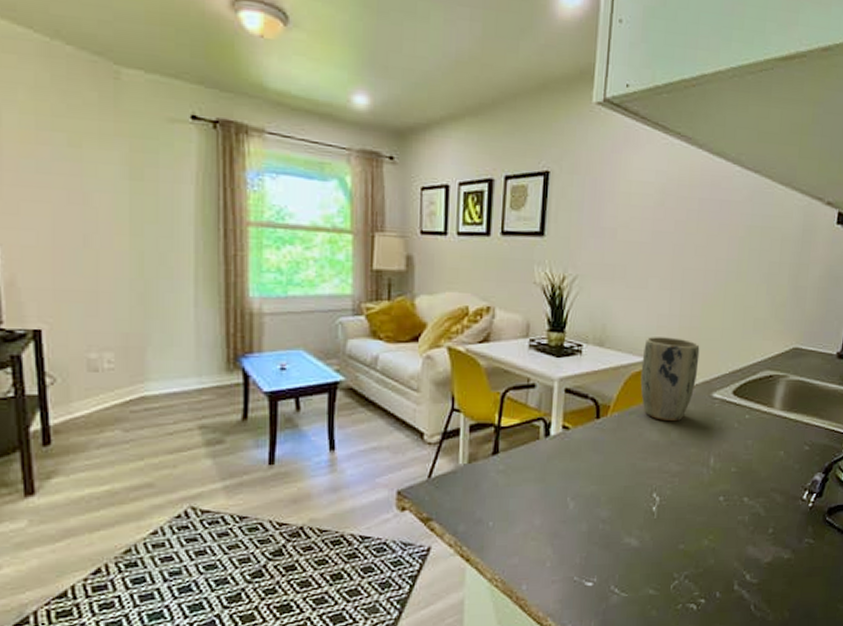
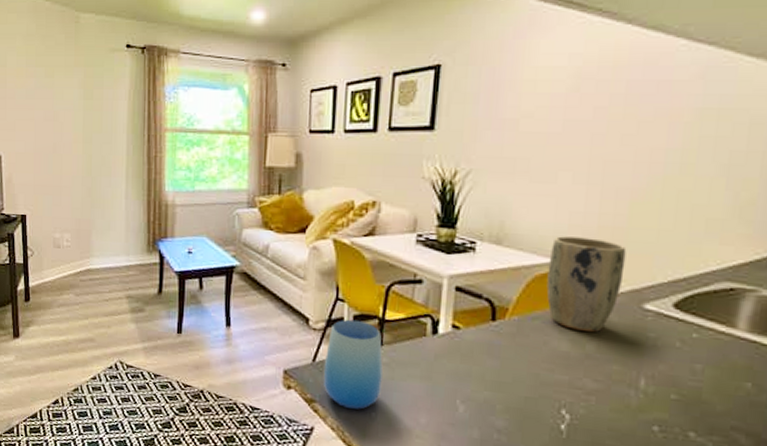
cup: none [439,429,500,521] -> present [323,319,384,410]

